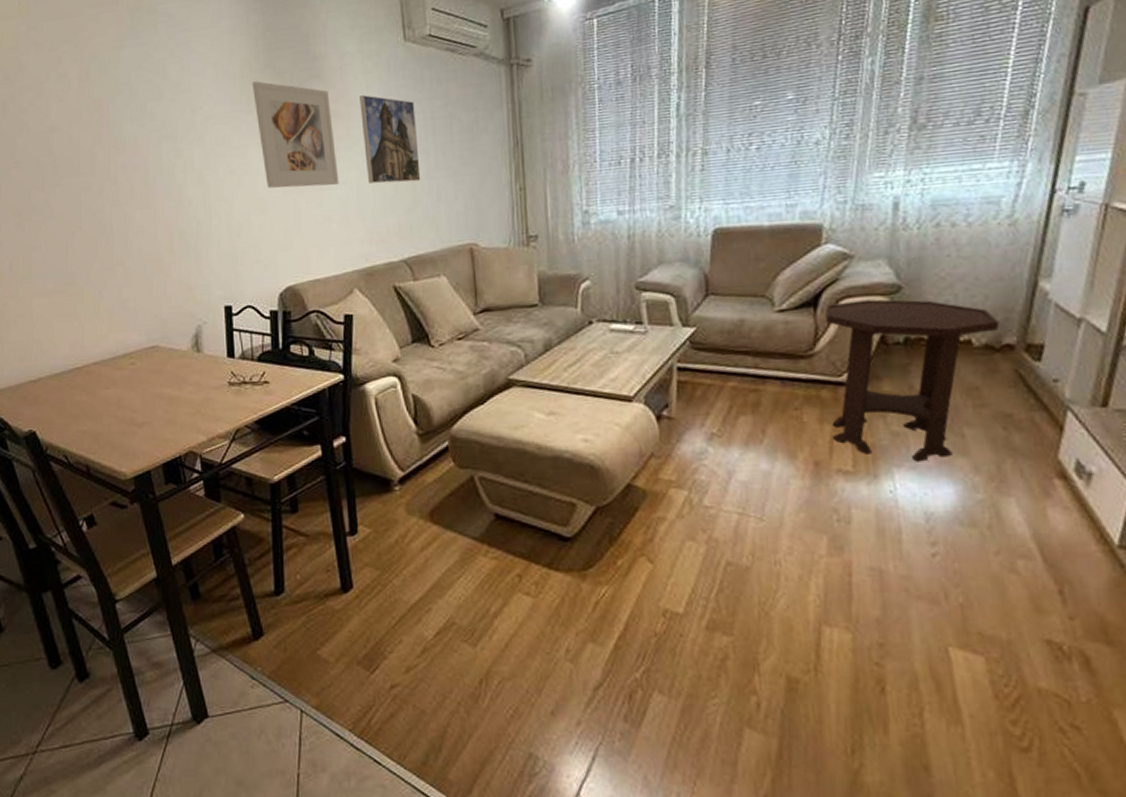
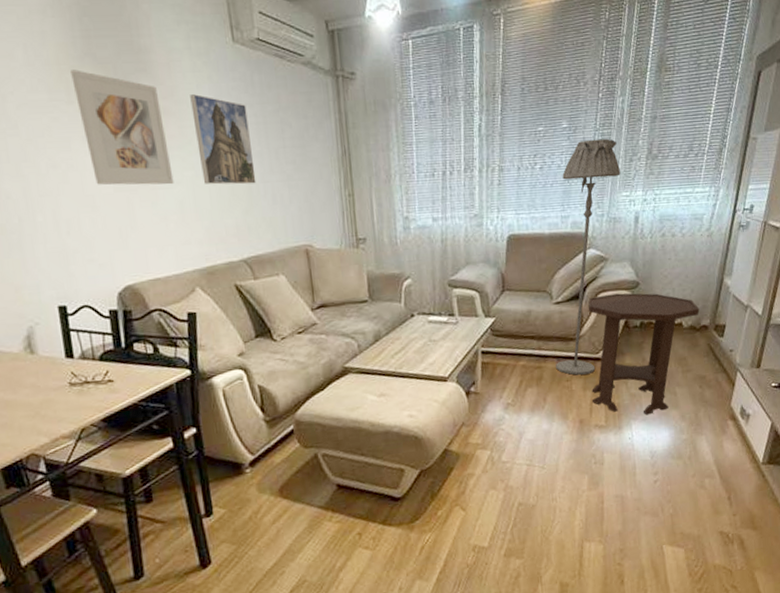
floor lamp: none [779,108,871,403] -> present [556,138,621,375]

